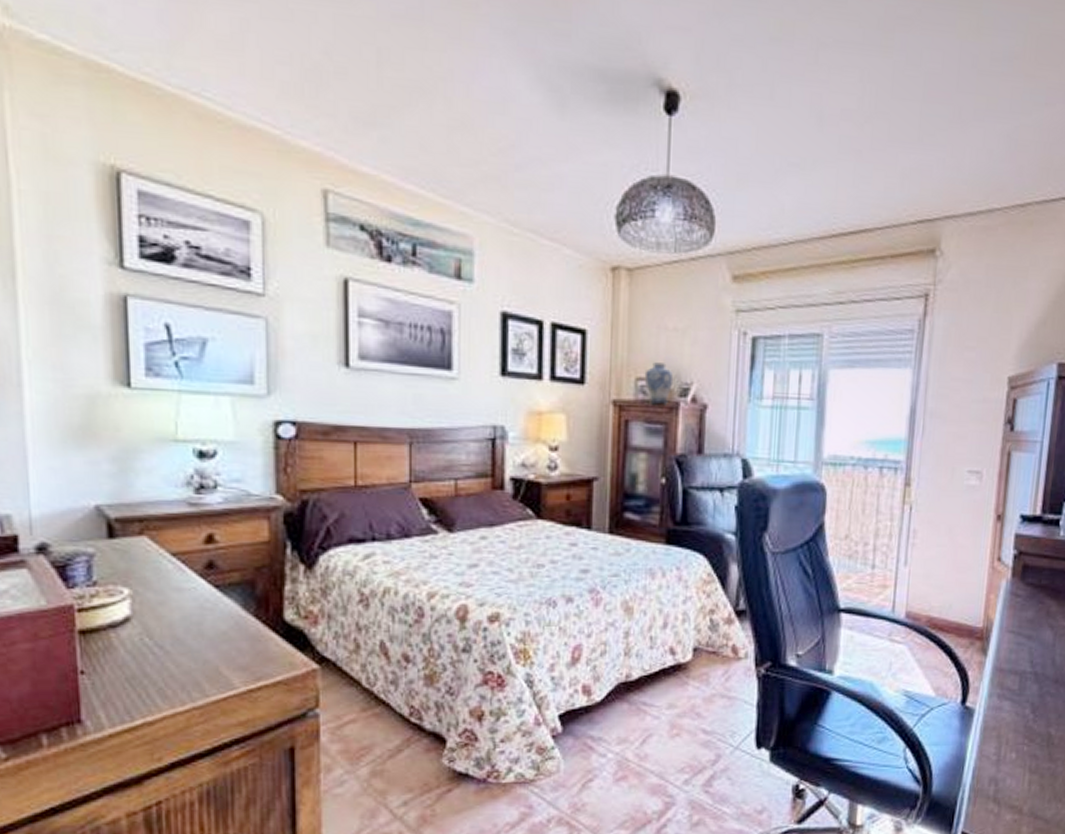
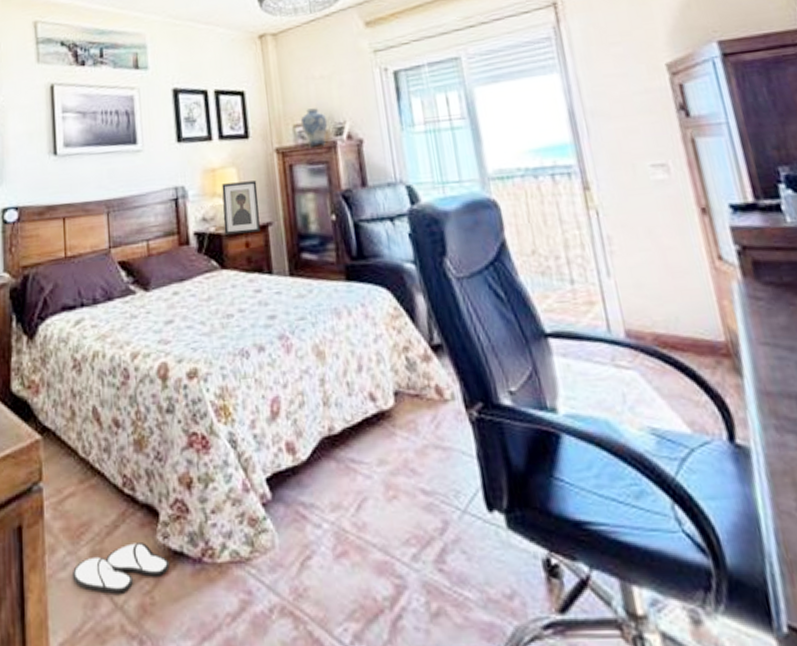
slippers: none [350,765,453,807] -> present [73,542,170,594]
picture frame: none [544,430,587,486] -> present [221,180,260,235]

